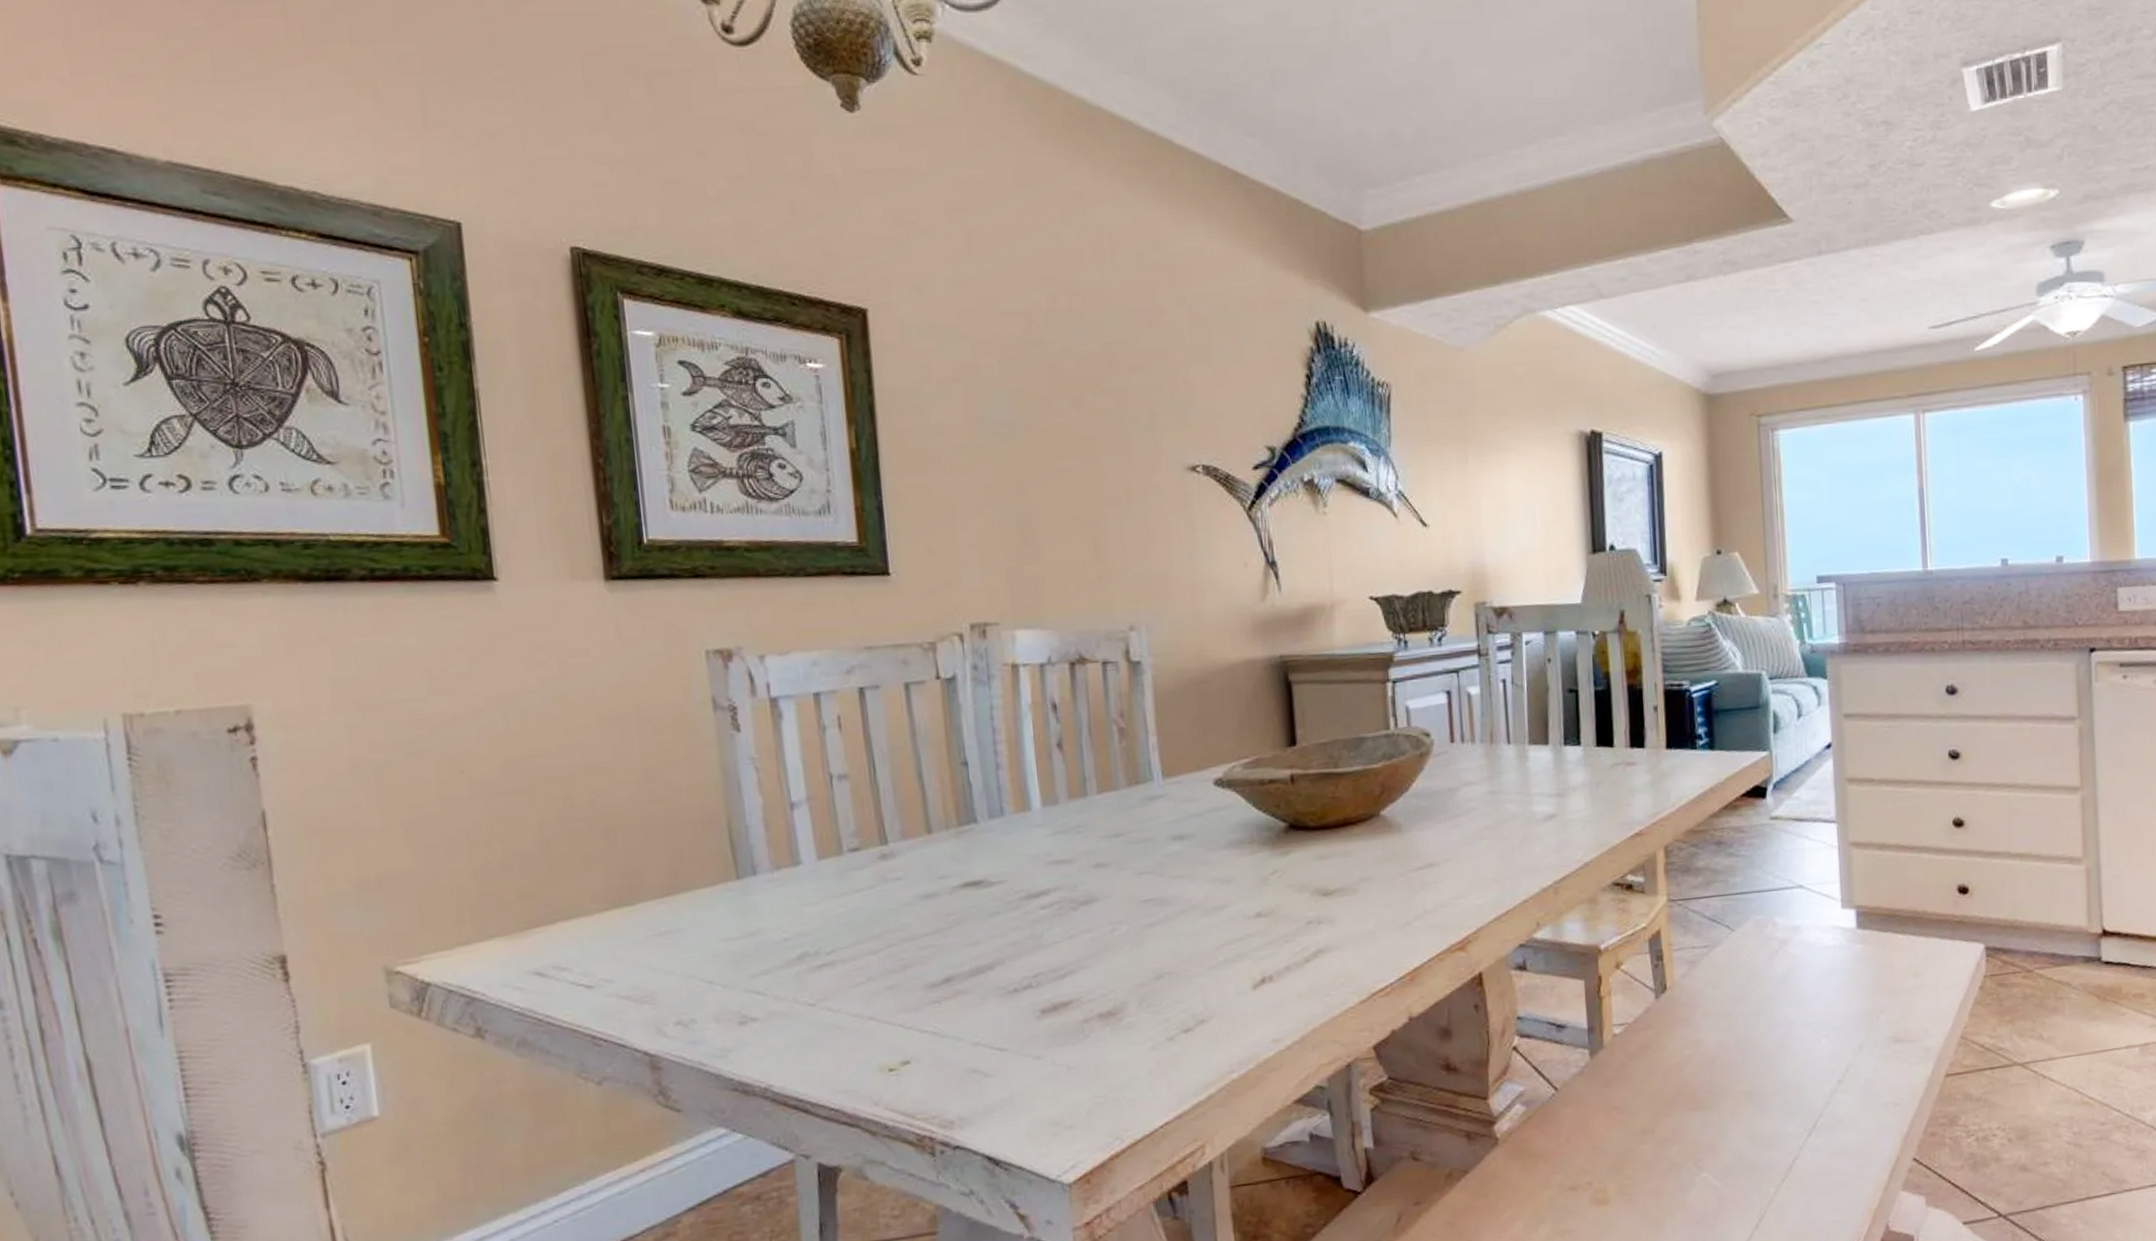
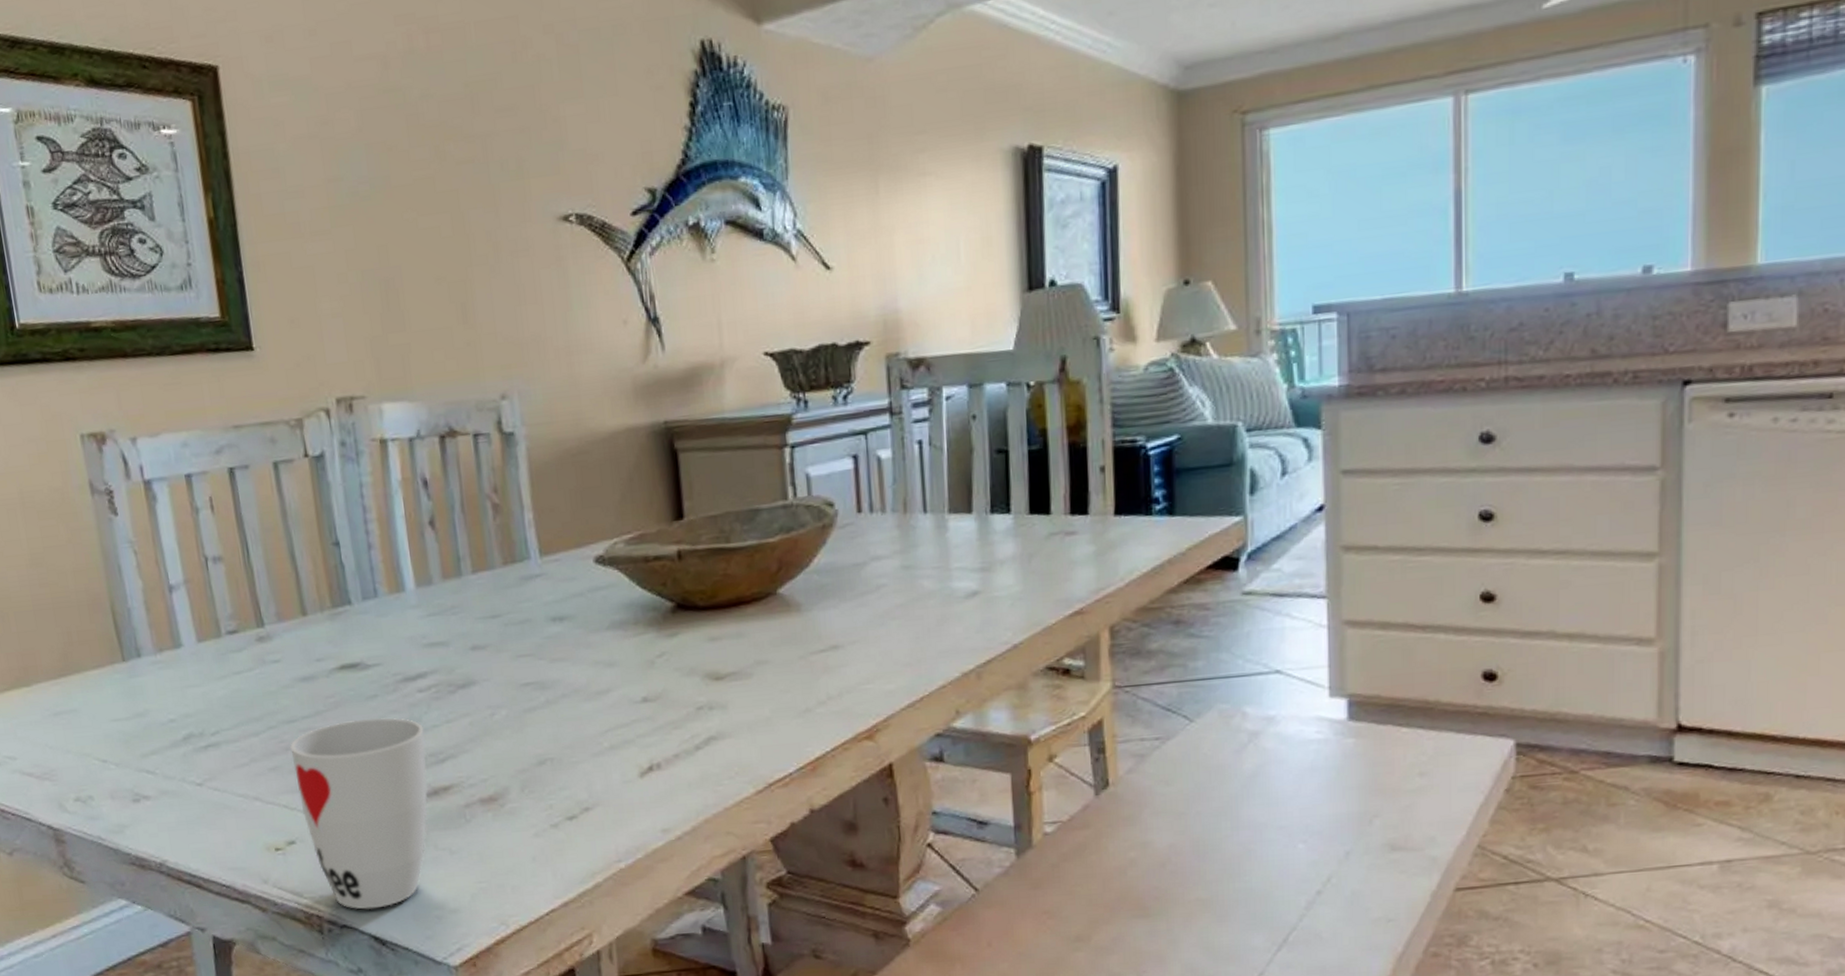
cup: none [909,934,1048,1129] -> present [290,717,429,910]

